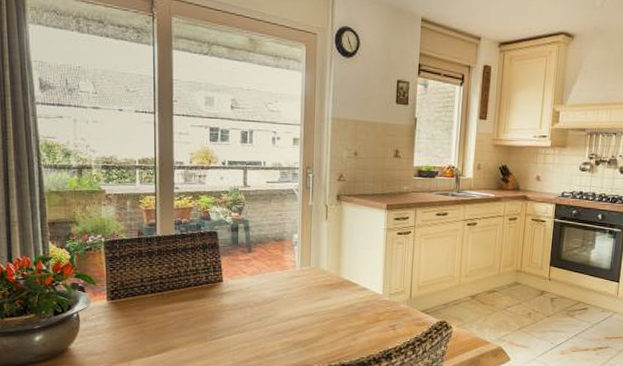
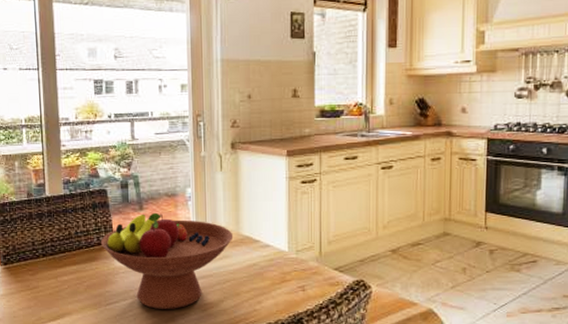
fruit bowl: none [210,255,334,344] -> present [101,212,234,309]

